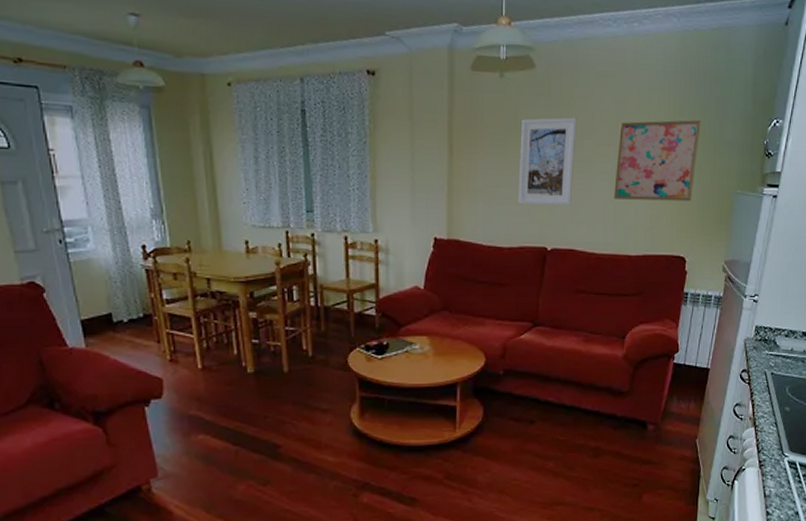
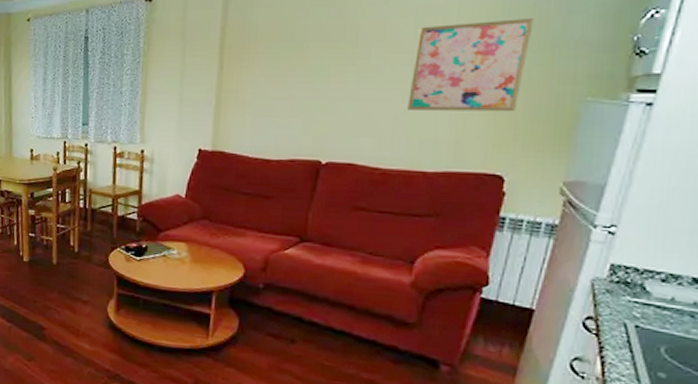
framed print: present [518,117,577,206] -> none [290,26,365,118]

